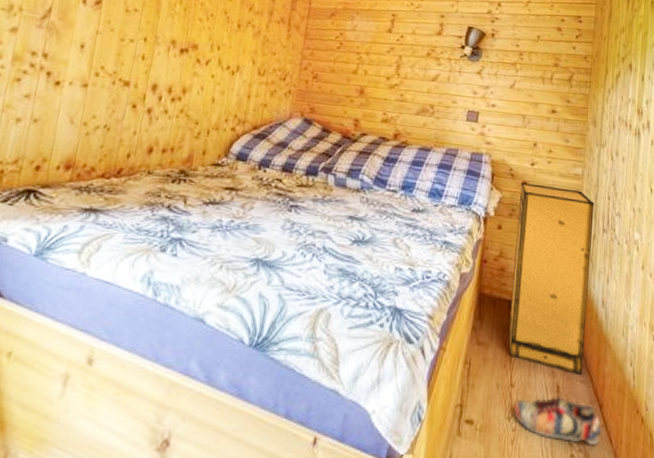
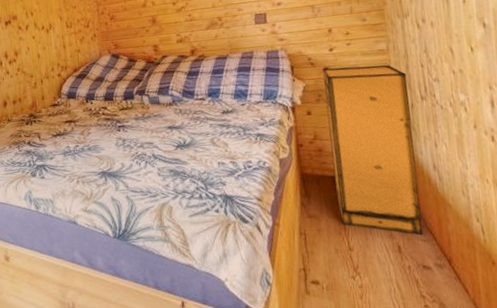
shoe: present [514,395,601,446] -> none [357,255,454,297]

